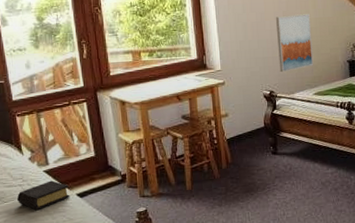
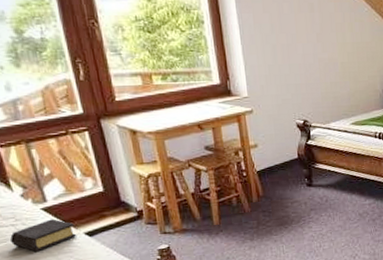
wall art: present [275,14,314,73] -> none [308,37,351,101]

